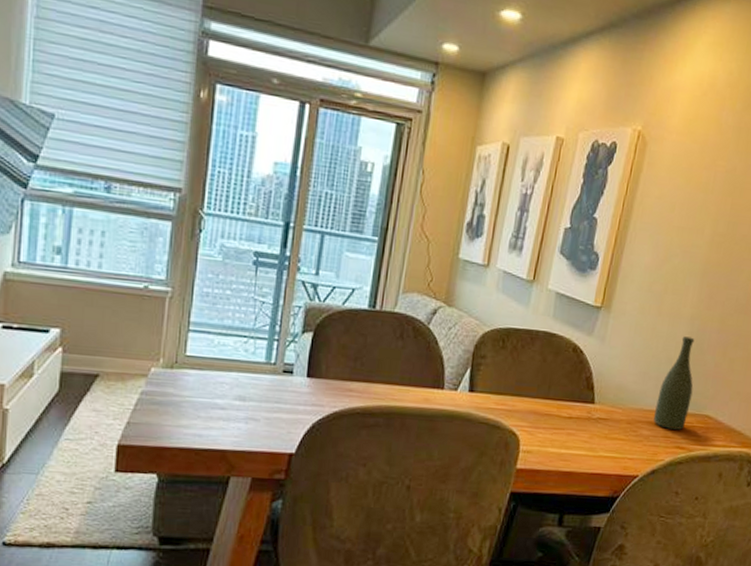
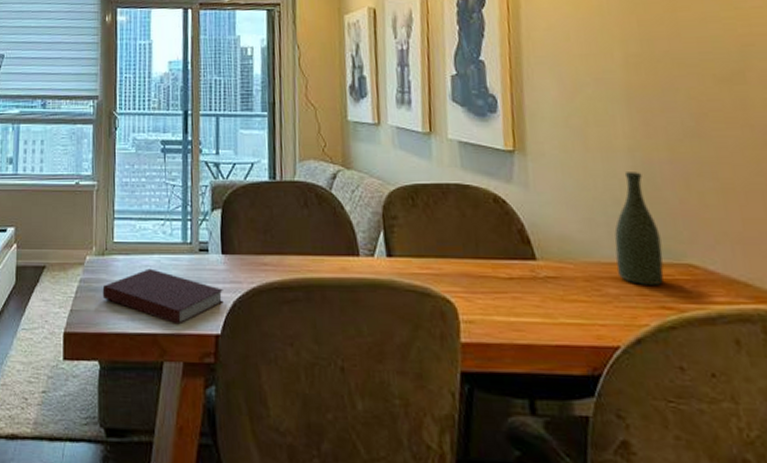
notebook: none [167,385,303,443] -> present [102,268,224,325]

